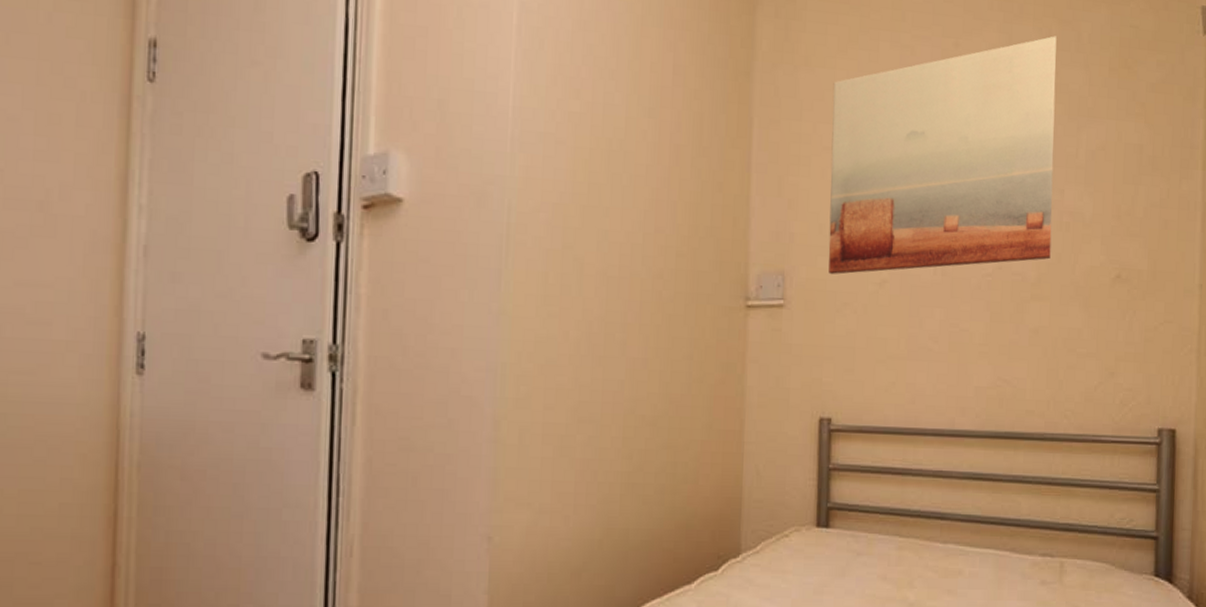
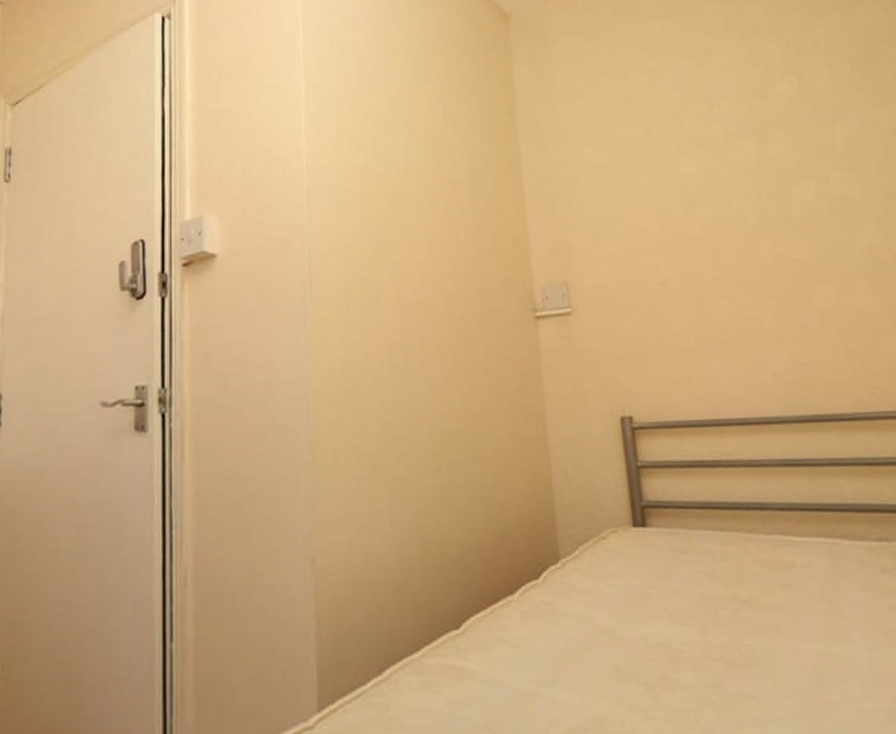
wall art: present [828,36,1057,275] -> none [590,44,827,279]

